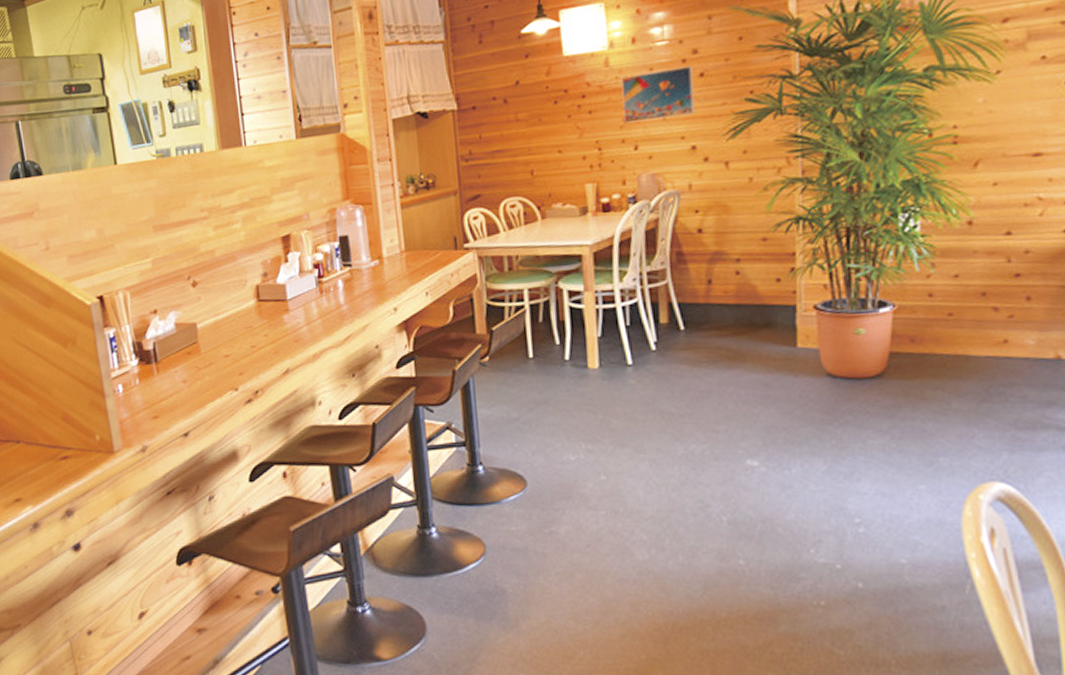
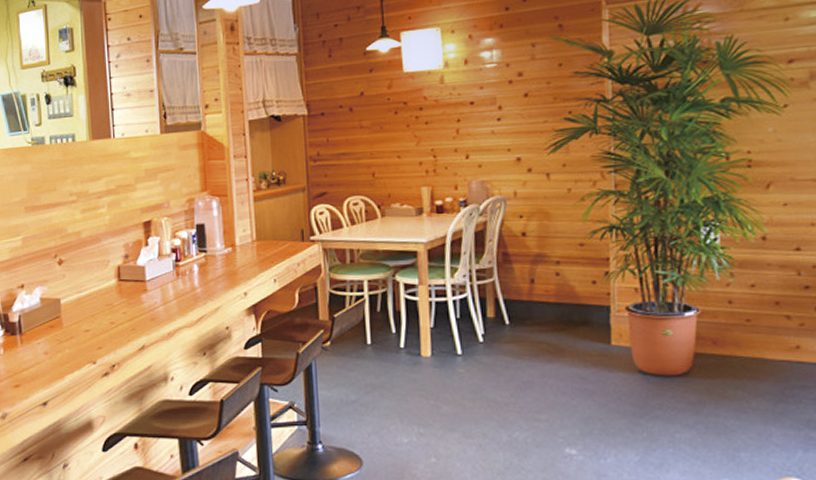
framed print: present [621,66,695,123] -> none [454,87,520,135]

